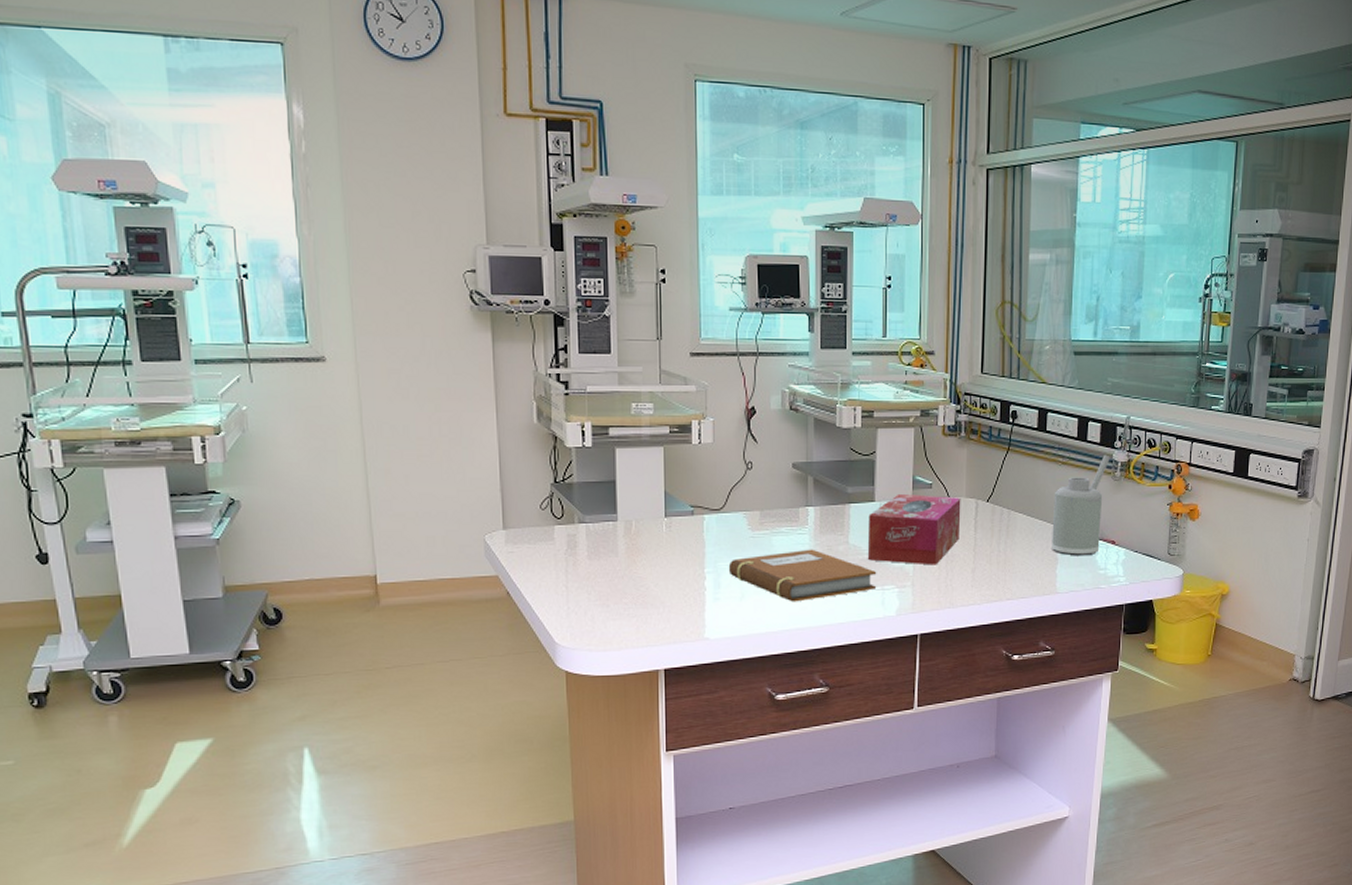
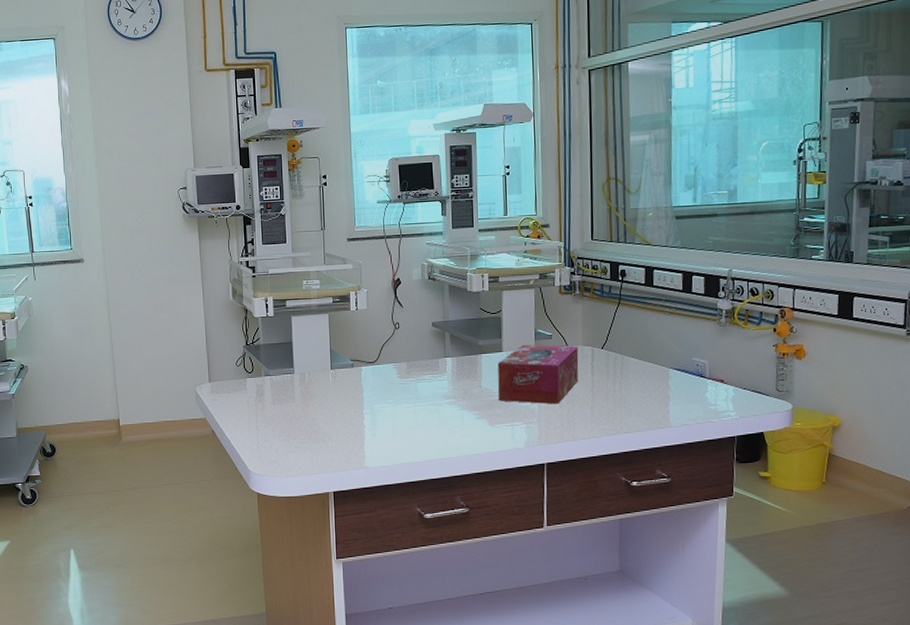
notebook: present [728,549,877,602] -> none [382,392,507,437]
soap dispenser: present [1052,454,1110,556] -> none [663,304,715,394]

